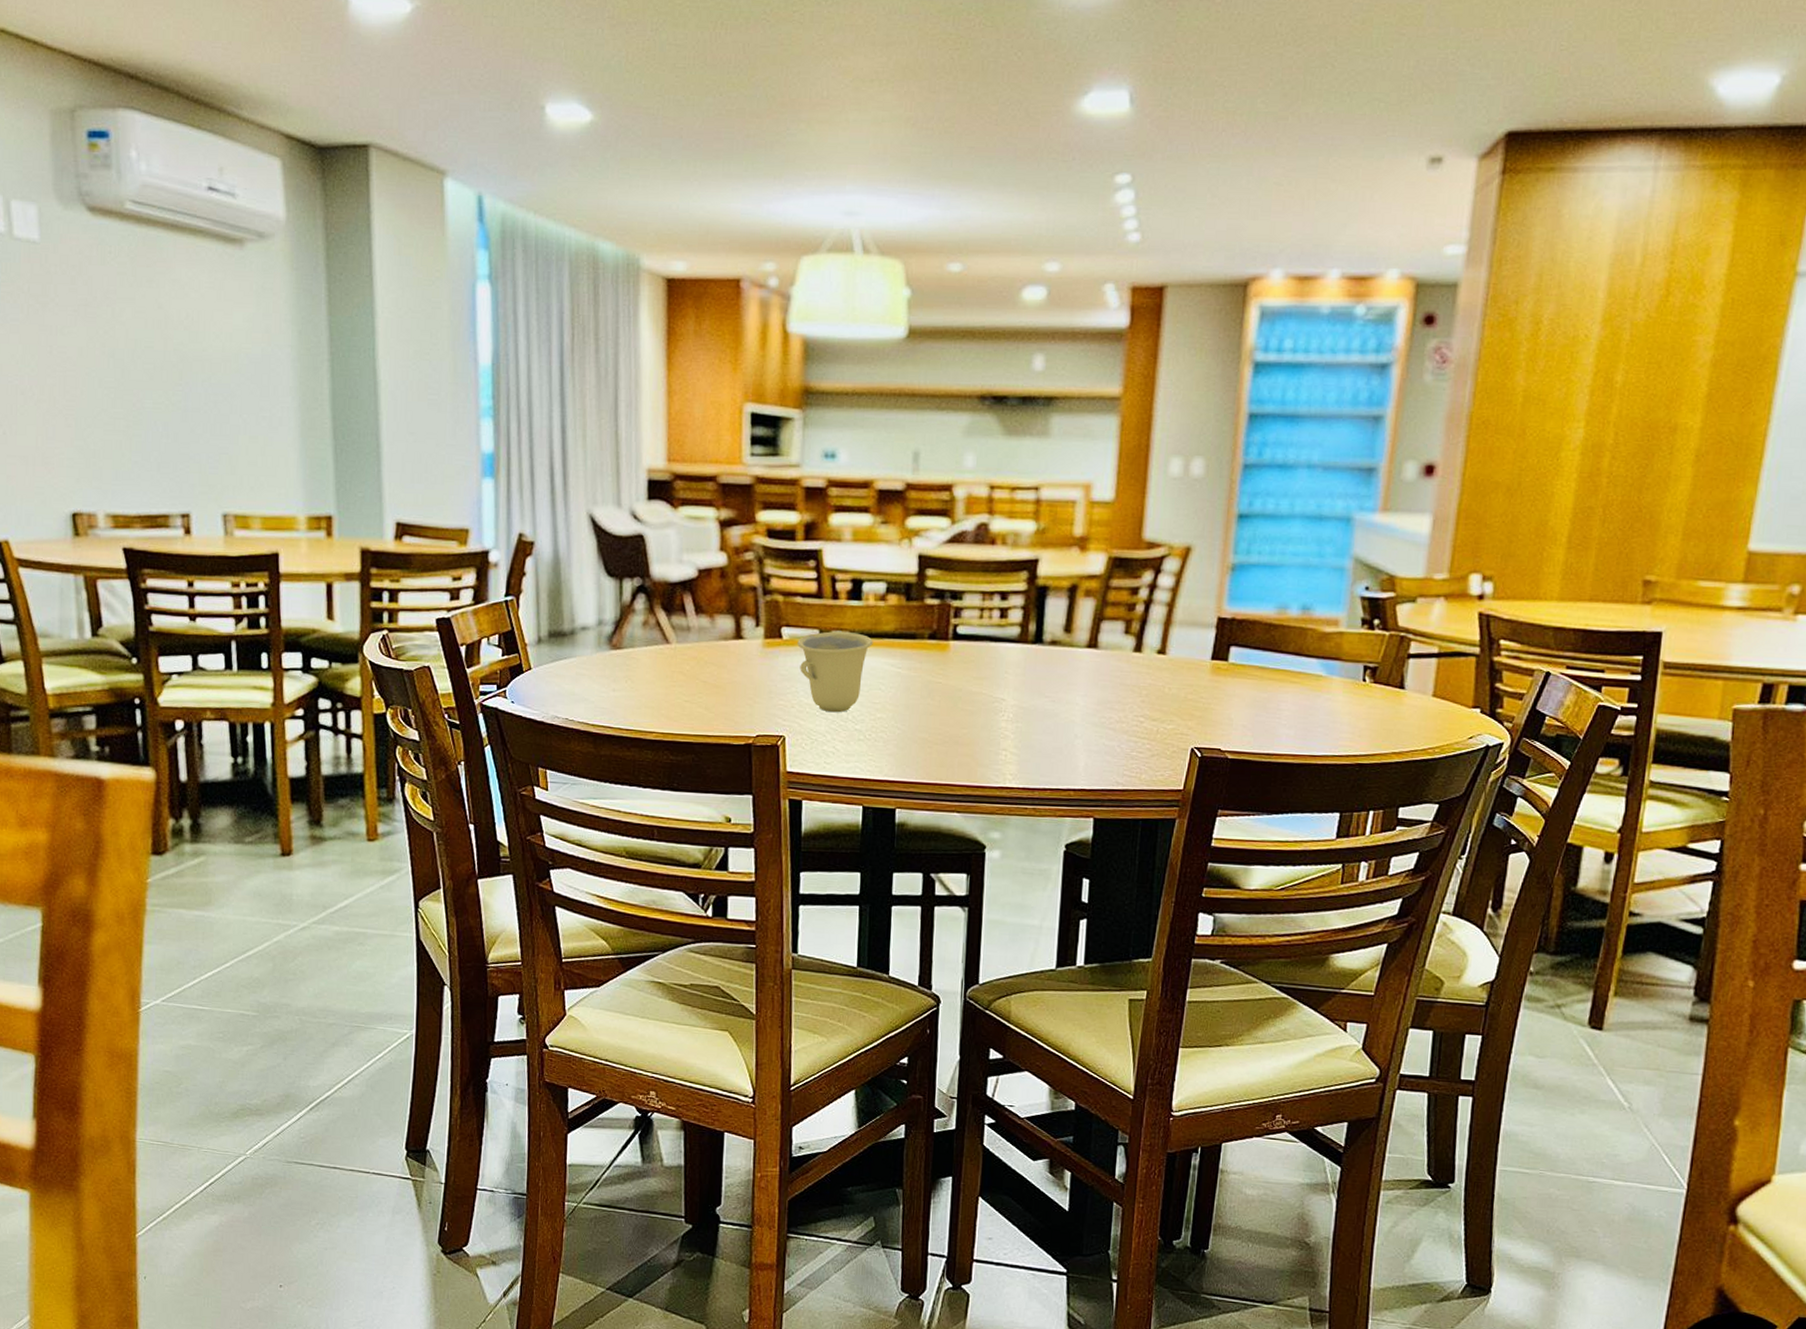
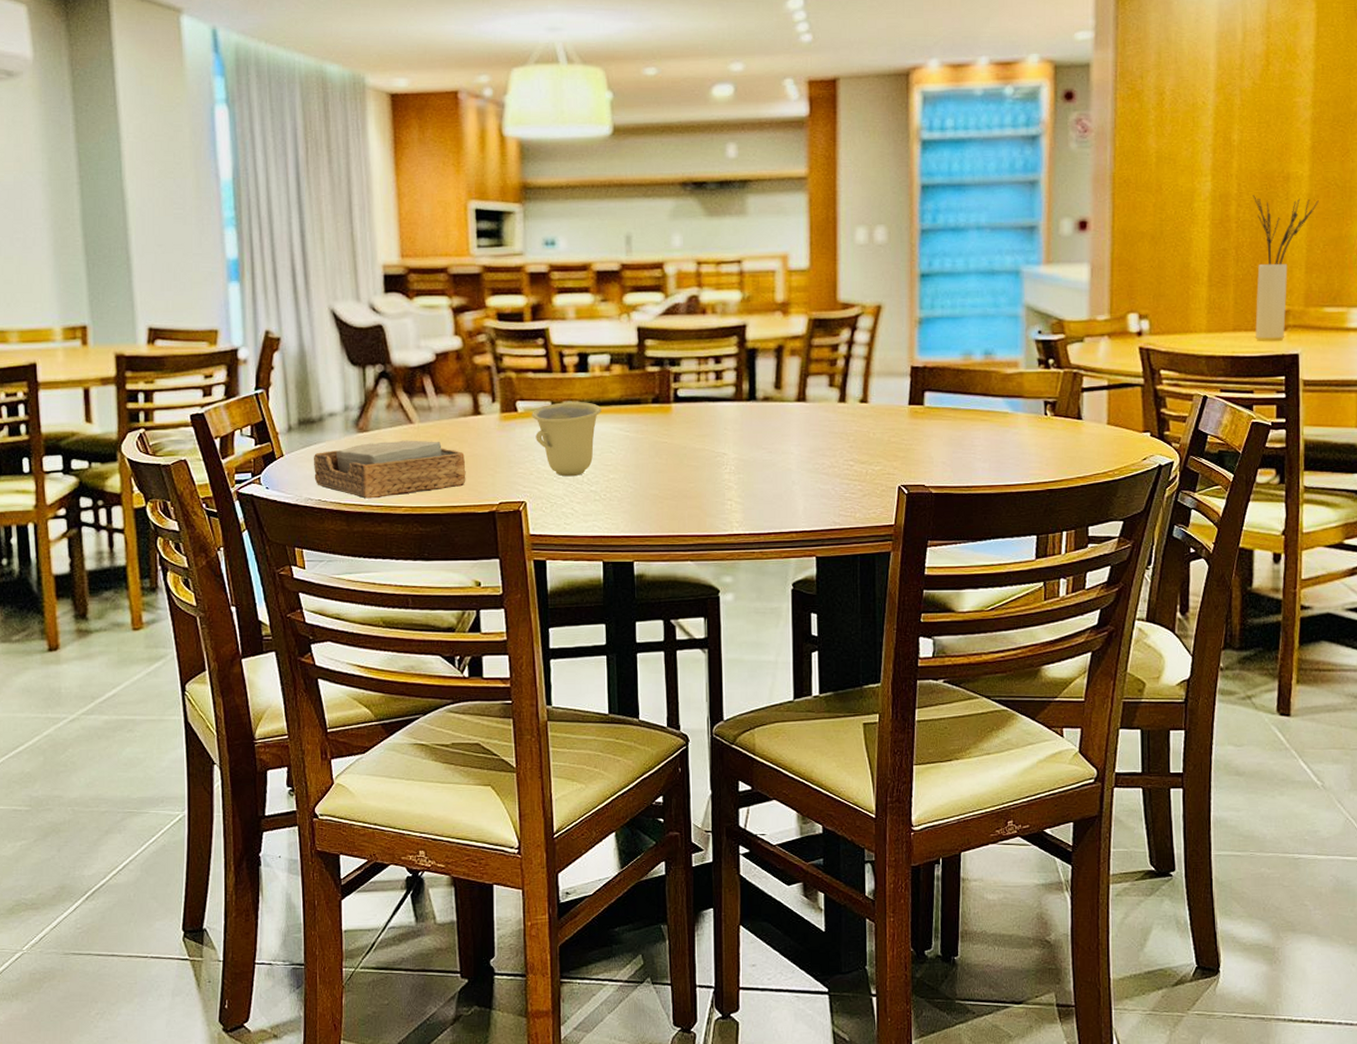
napkin holder: none [562,661,723,722] -> present [313,440,466,499]
vase: none [1614,446,1708,617] -> present [1252,194,1319,342]

